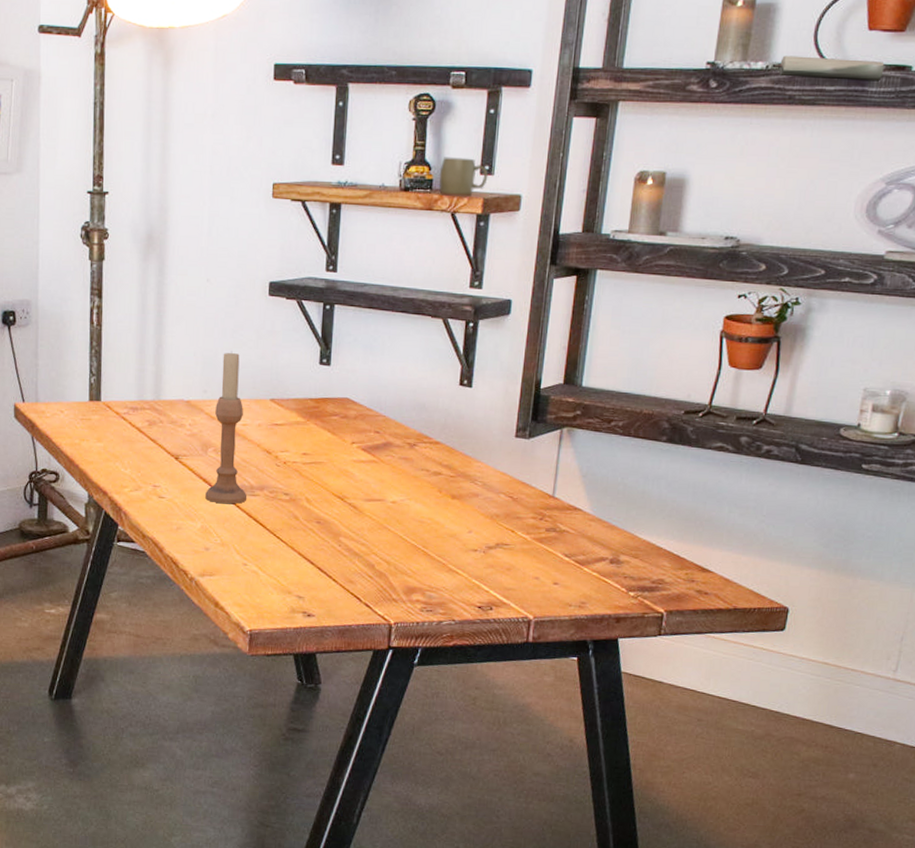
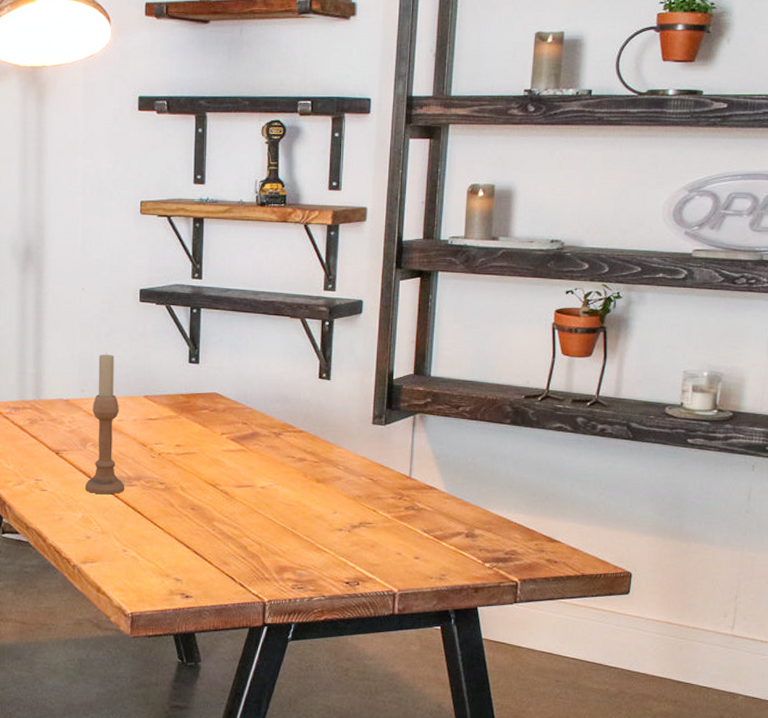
mug: present [439,157,488,197] -> none [292,175,336,210]
candle: present [772,55,885,82] -> none [581,83,679,104]

